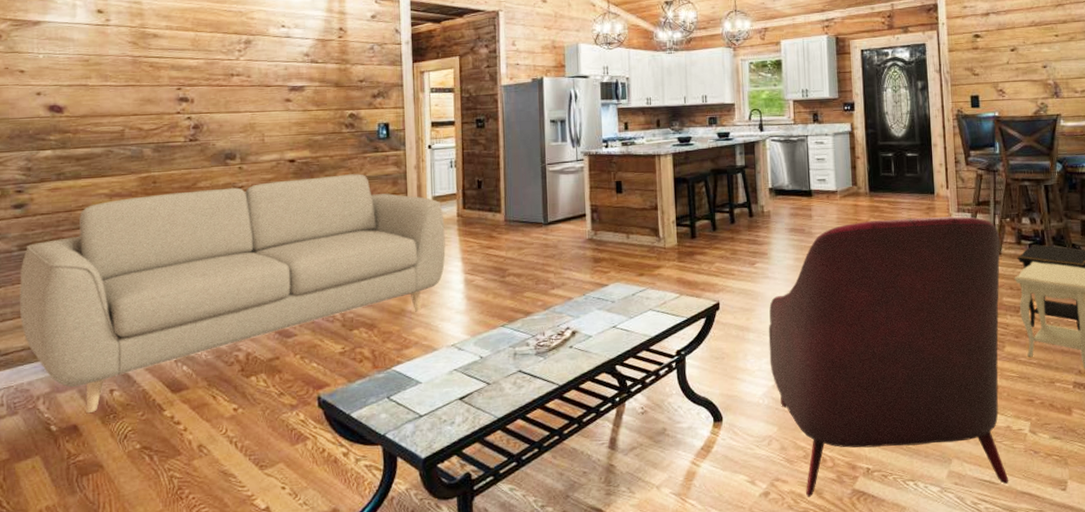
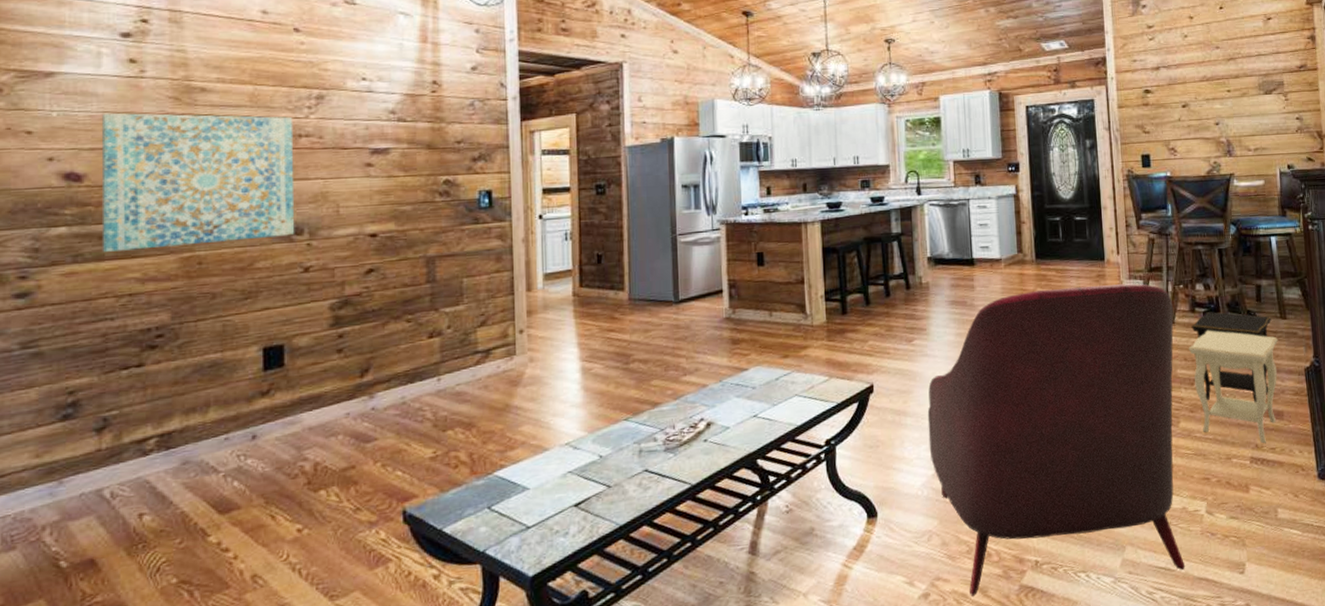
sofa: present [20,174,446,414] -> none [21,249,559,544]
wall art: none [76,55,229,172] -> present [101,112,295,252]

